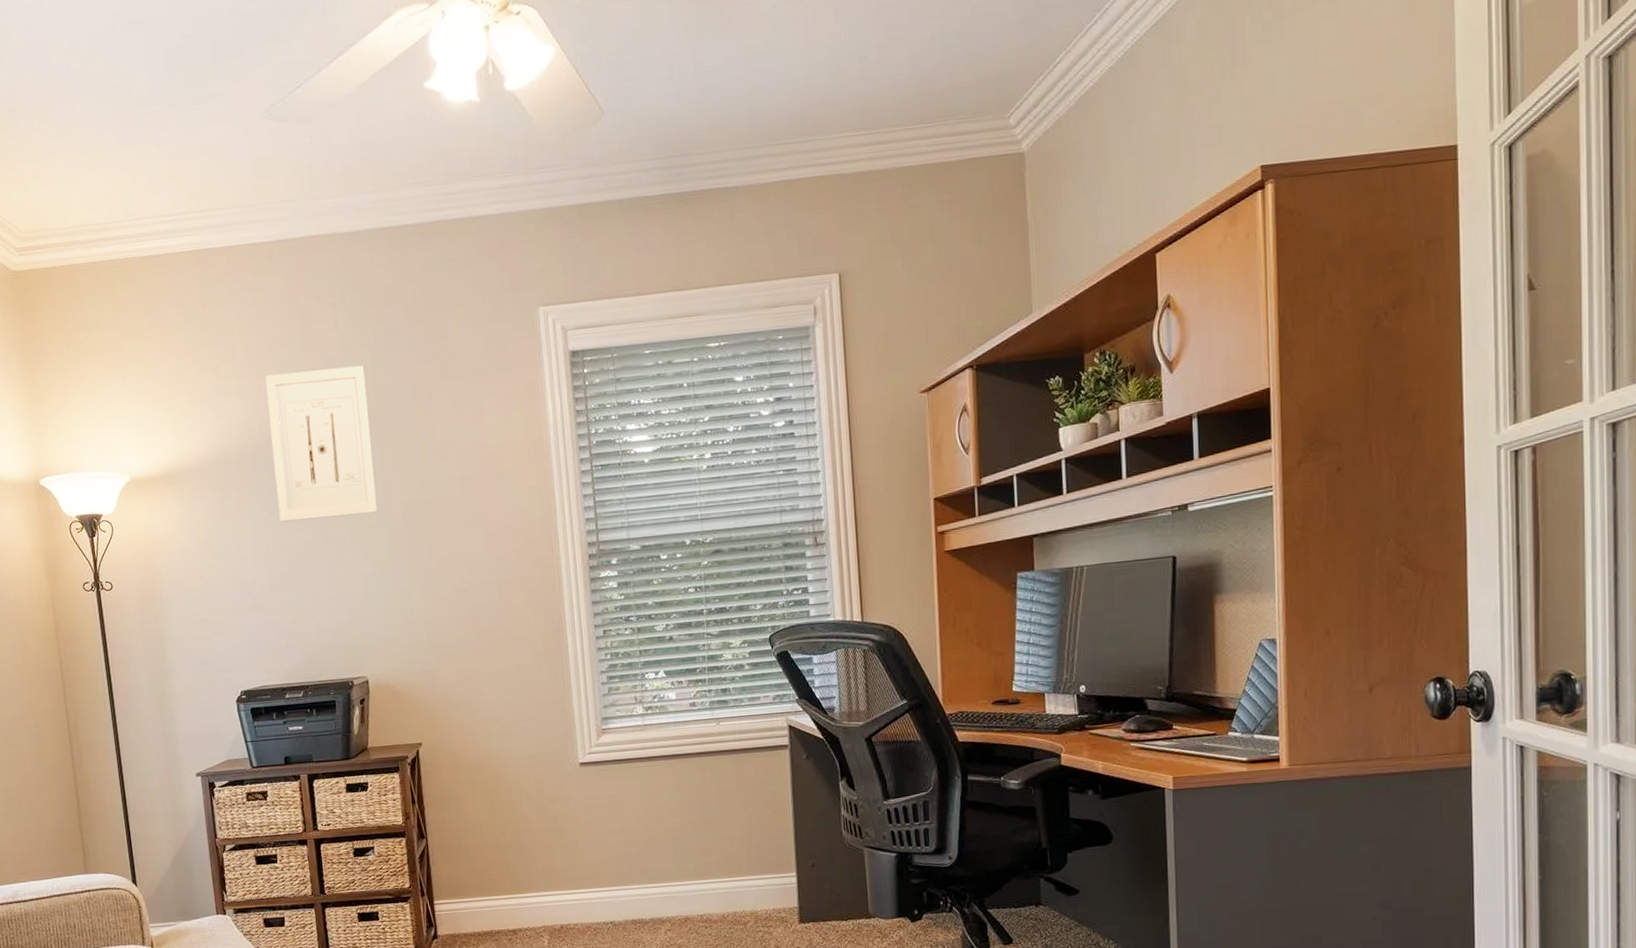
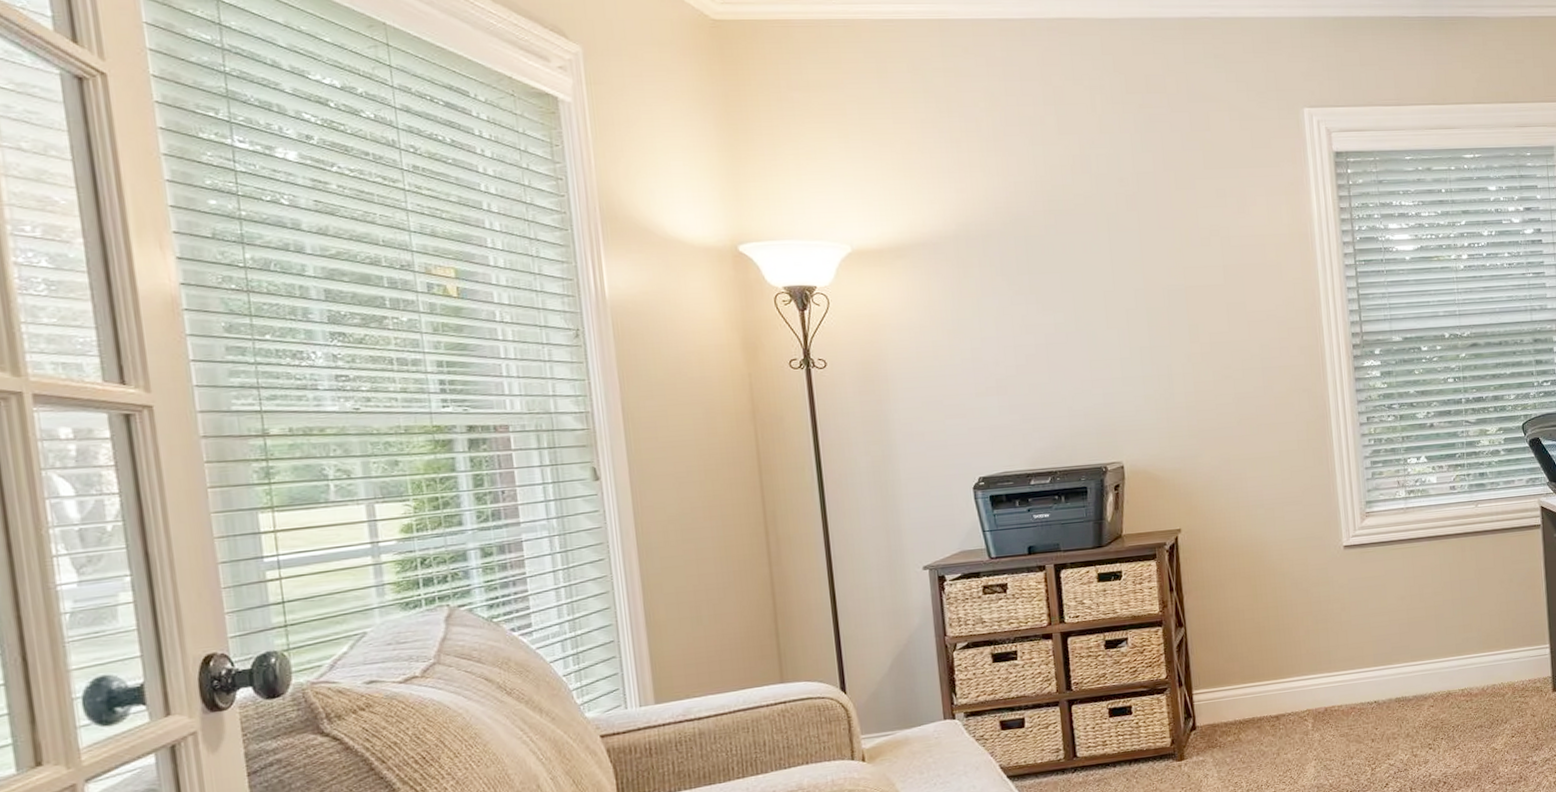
wall art: present [265,365,378,522] -> none [1013,149,1136,302]

